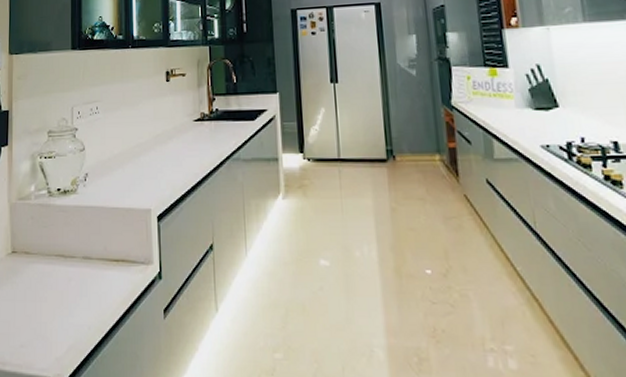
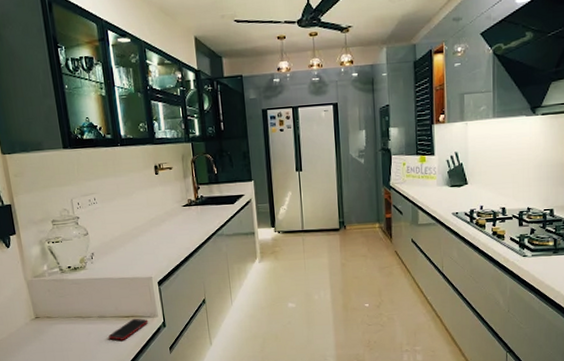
cell phone: none [92,263,141,293] -> present [108,318,149,341]

